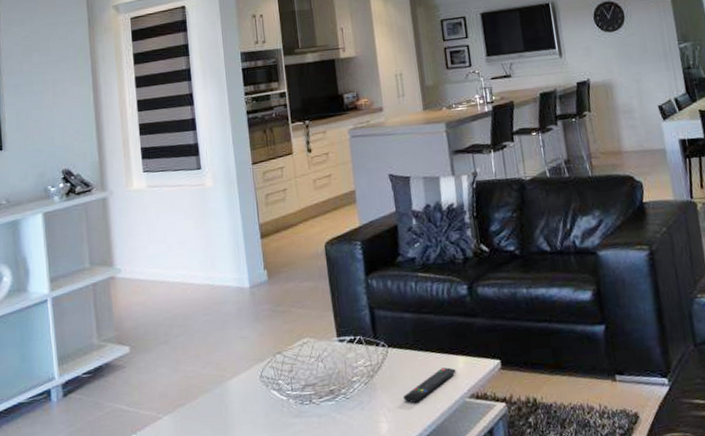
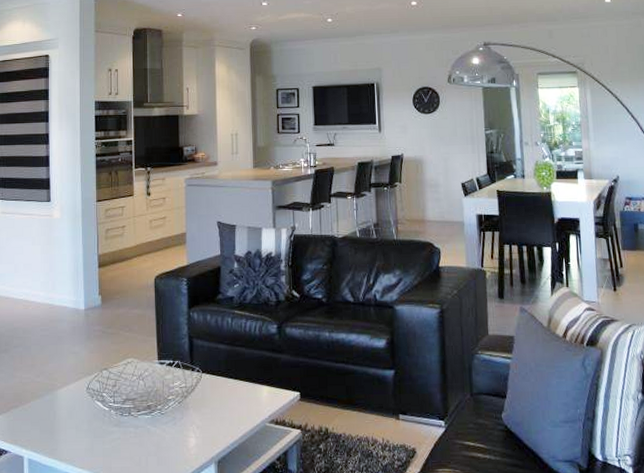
remote control: present [403,367,456,403] -> none [212,395,260,423]

